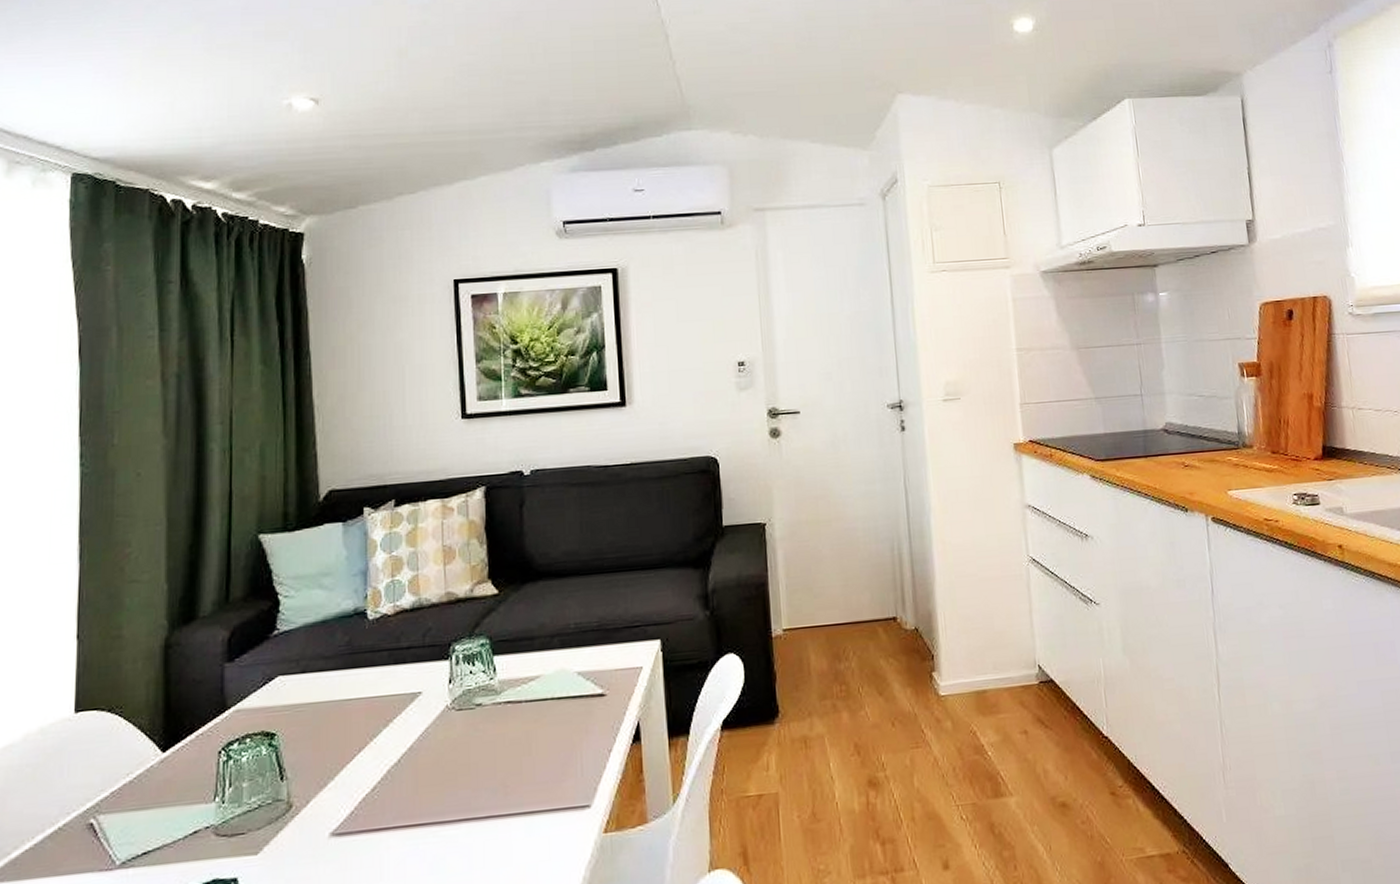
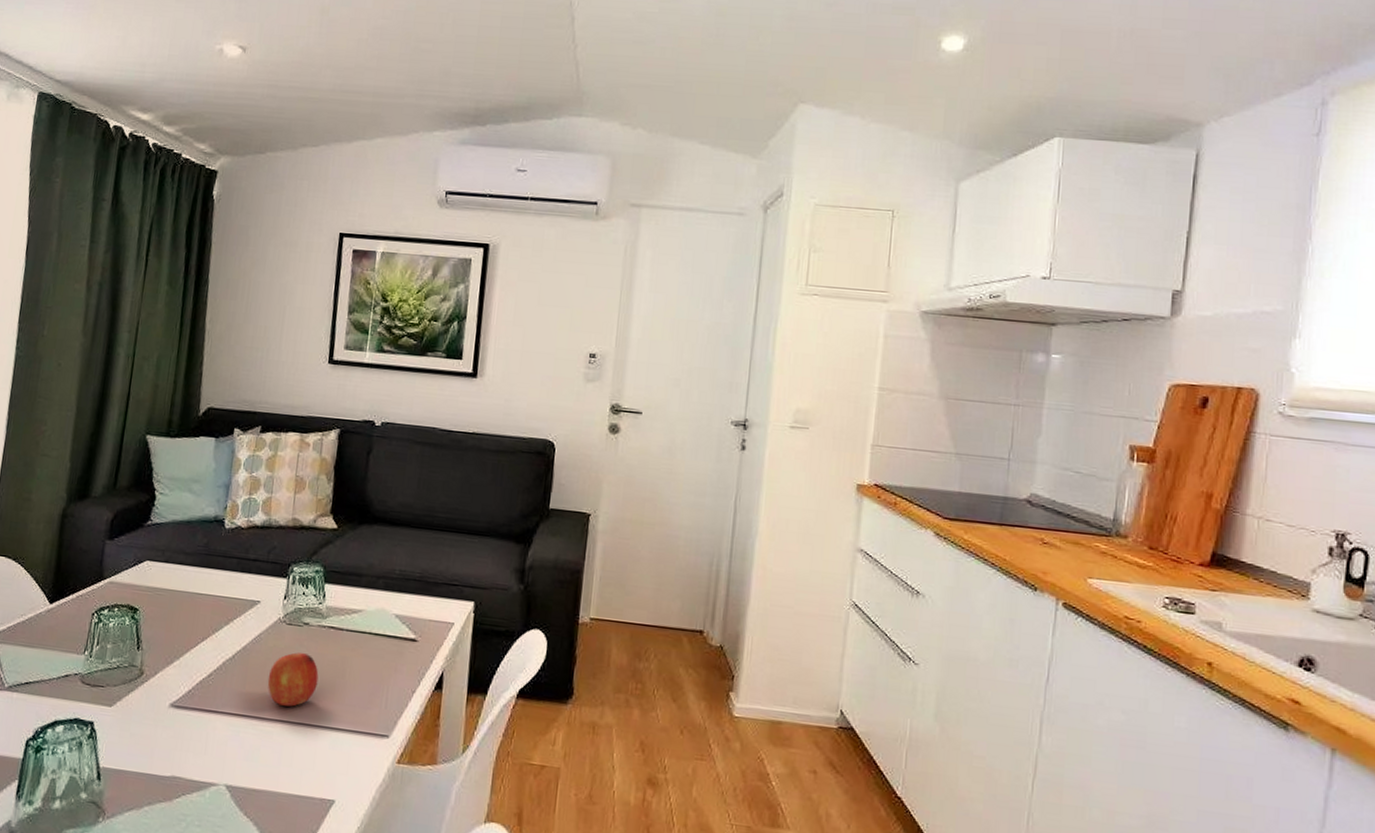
fruit: none [443,738,502,803] -> present [267,652,319,707]

